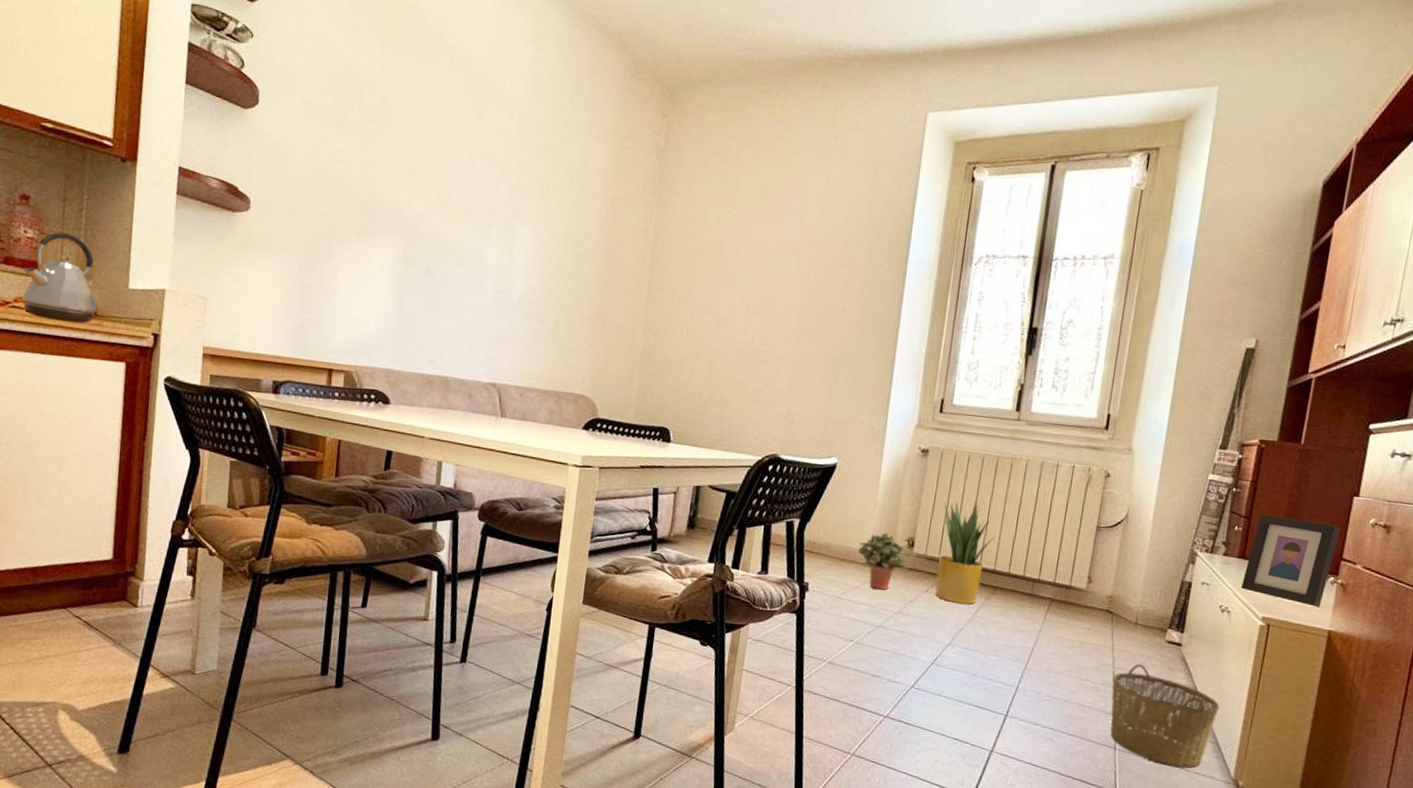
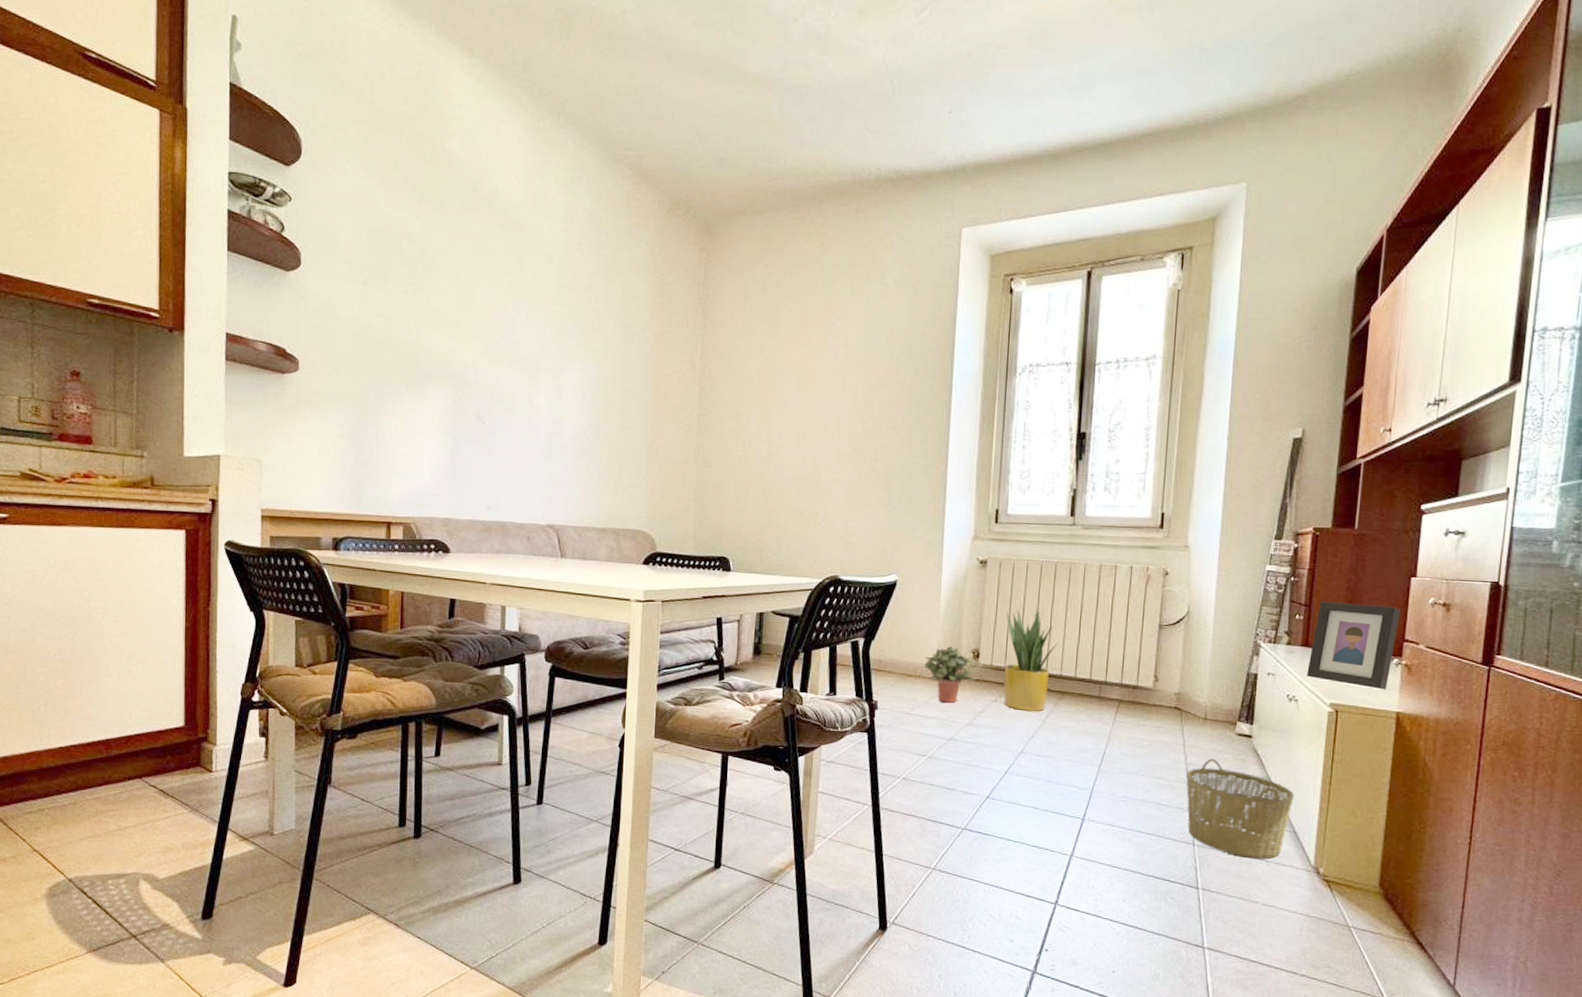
kettle: present [22,232,98,324] -> none [79,405,154,495]

